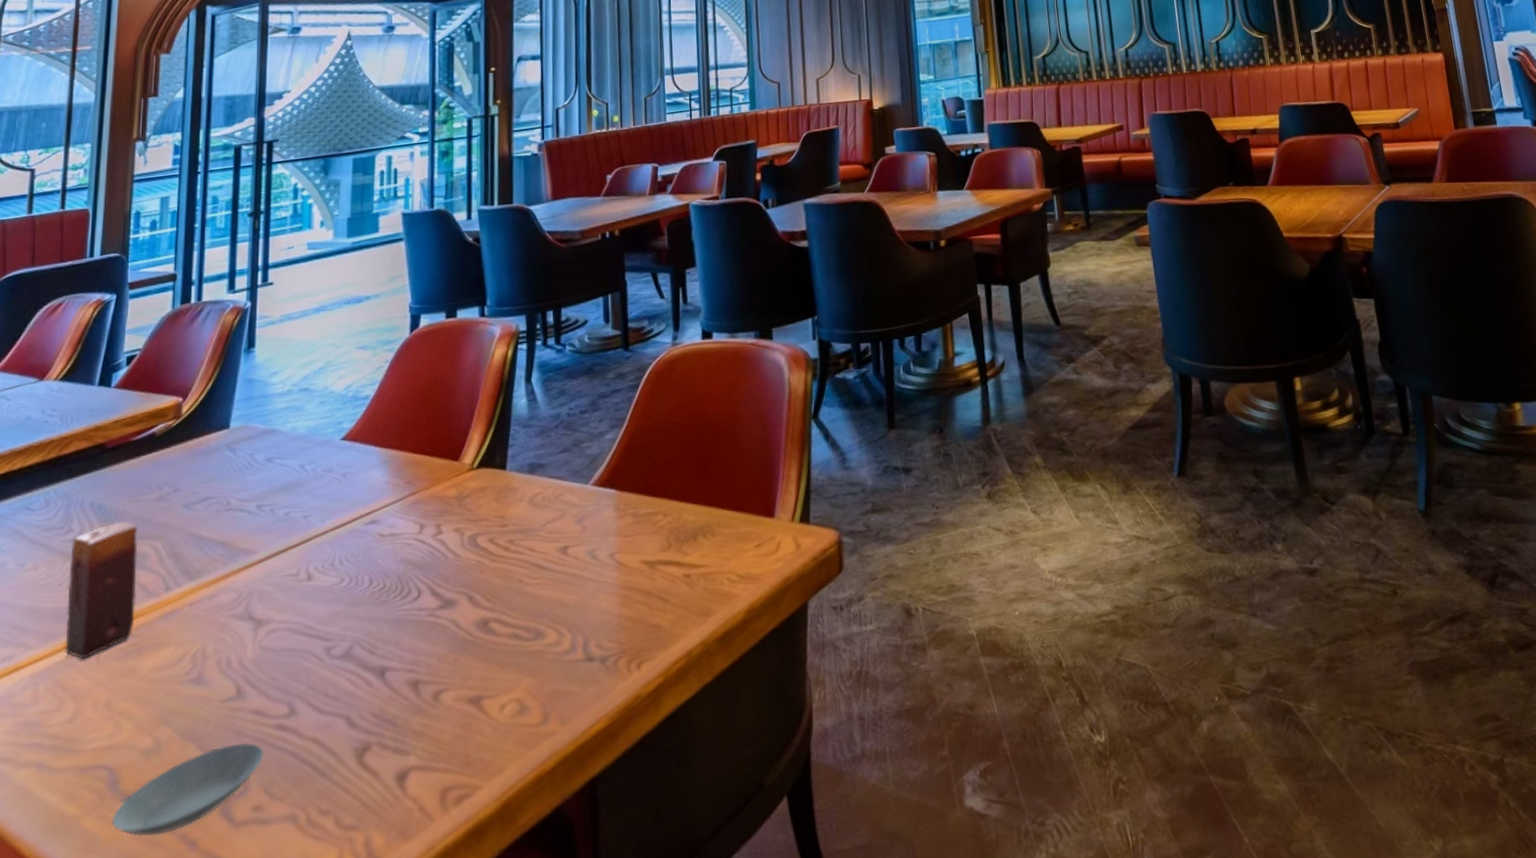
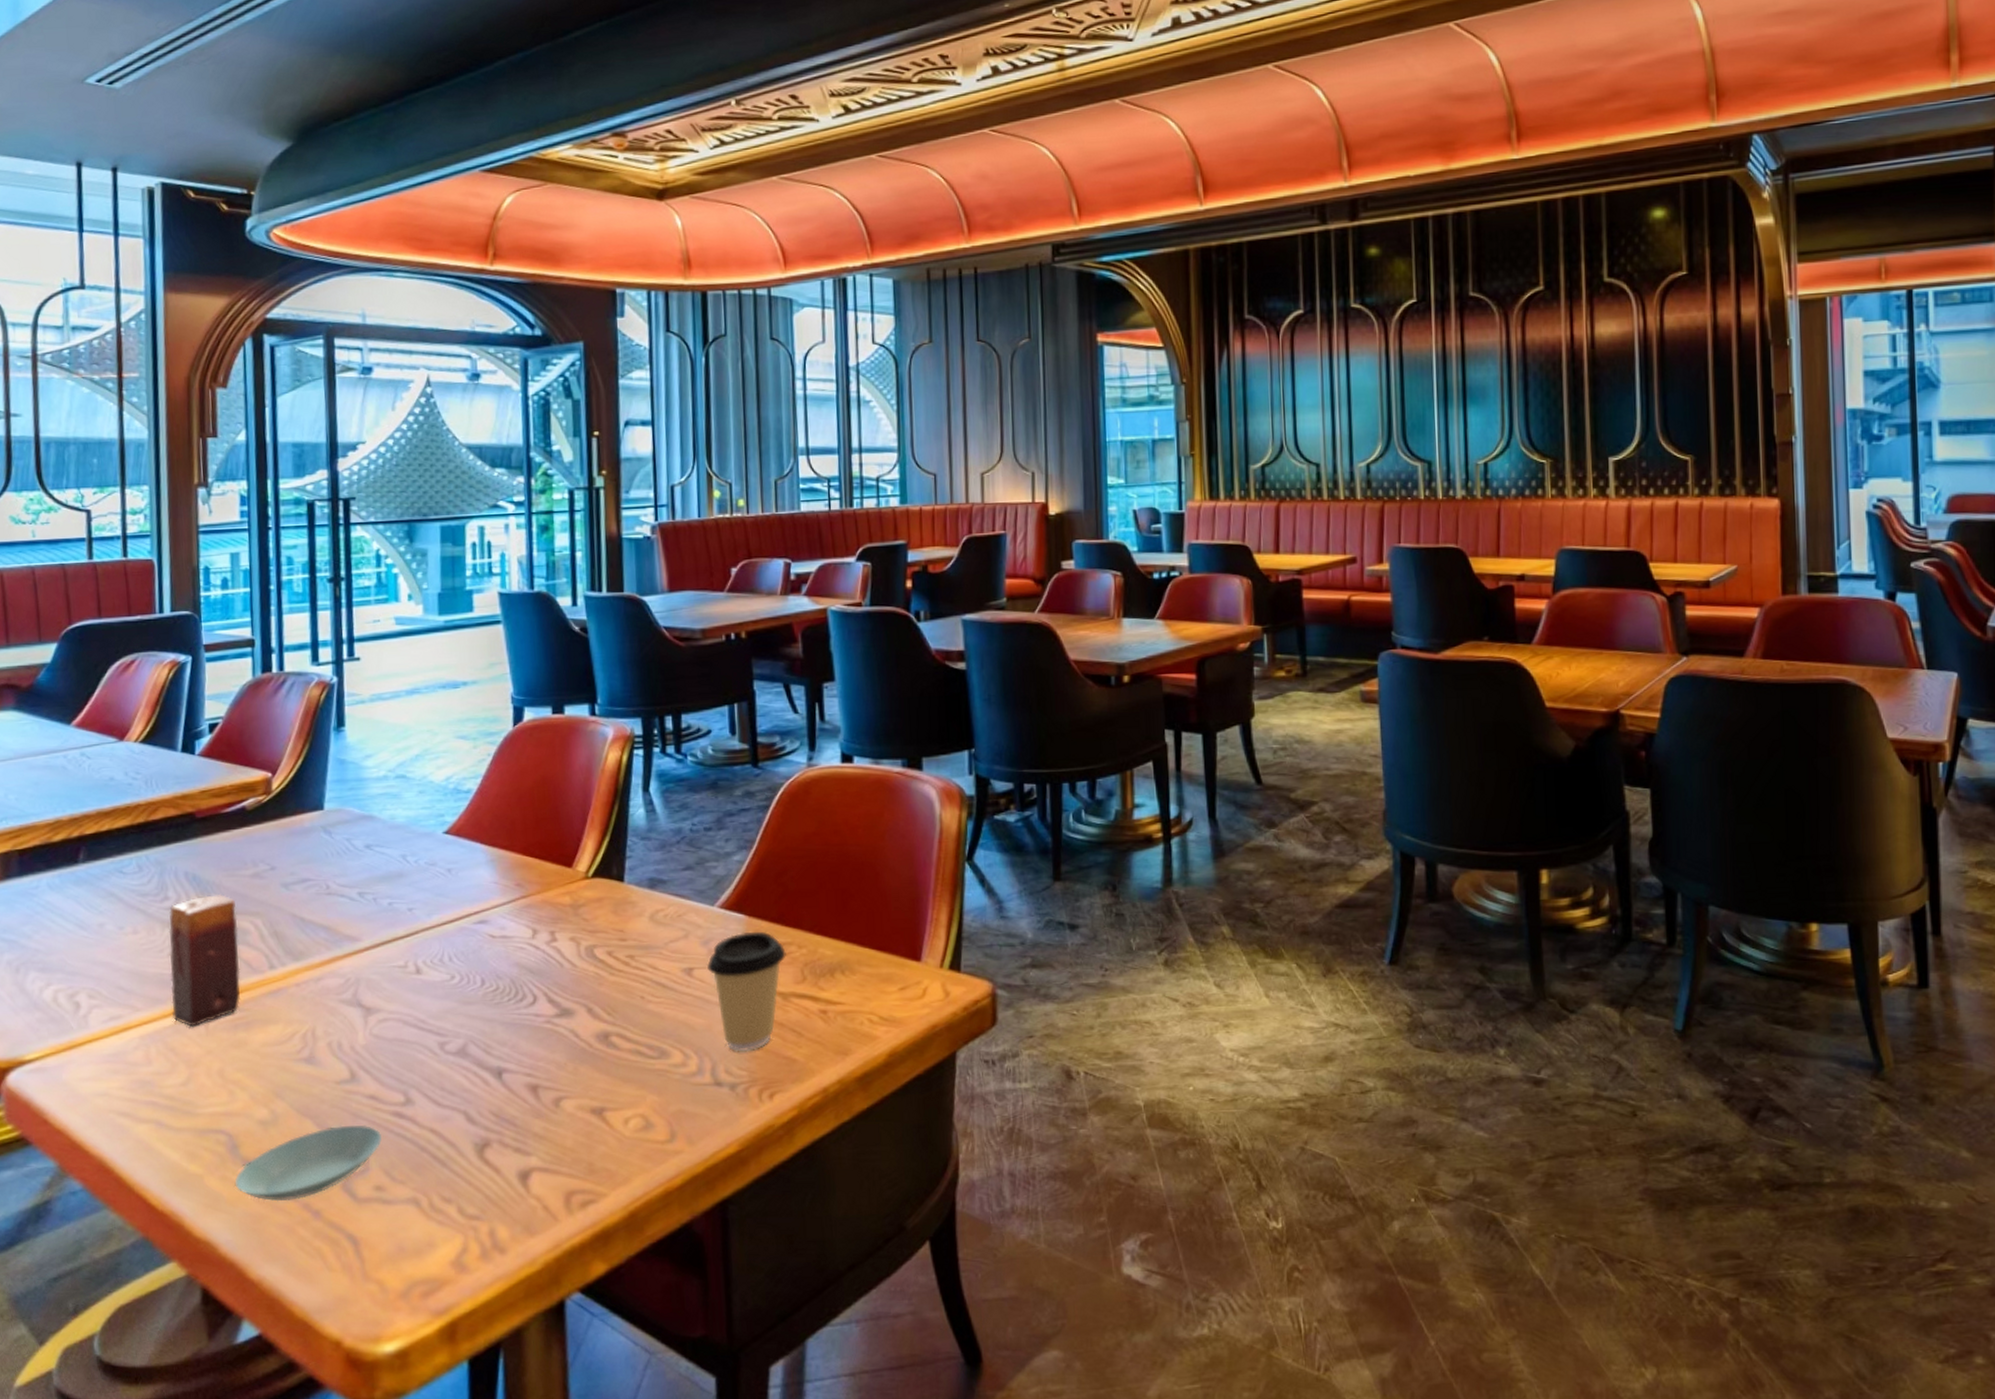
coffee cup: none [581,504,653,624] -> present [707,931,786,1052]

